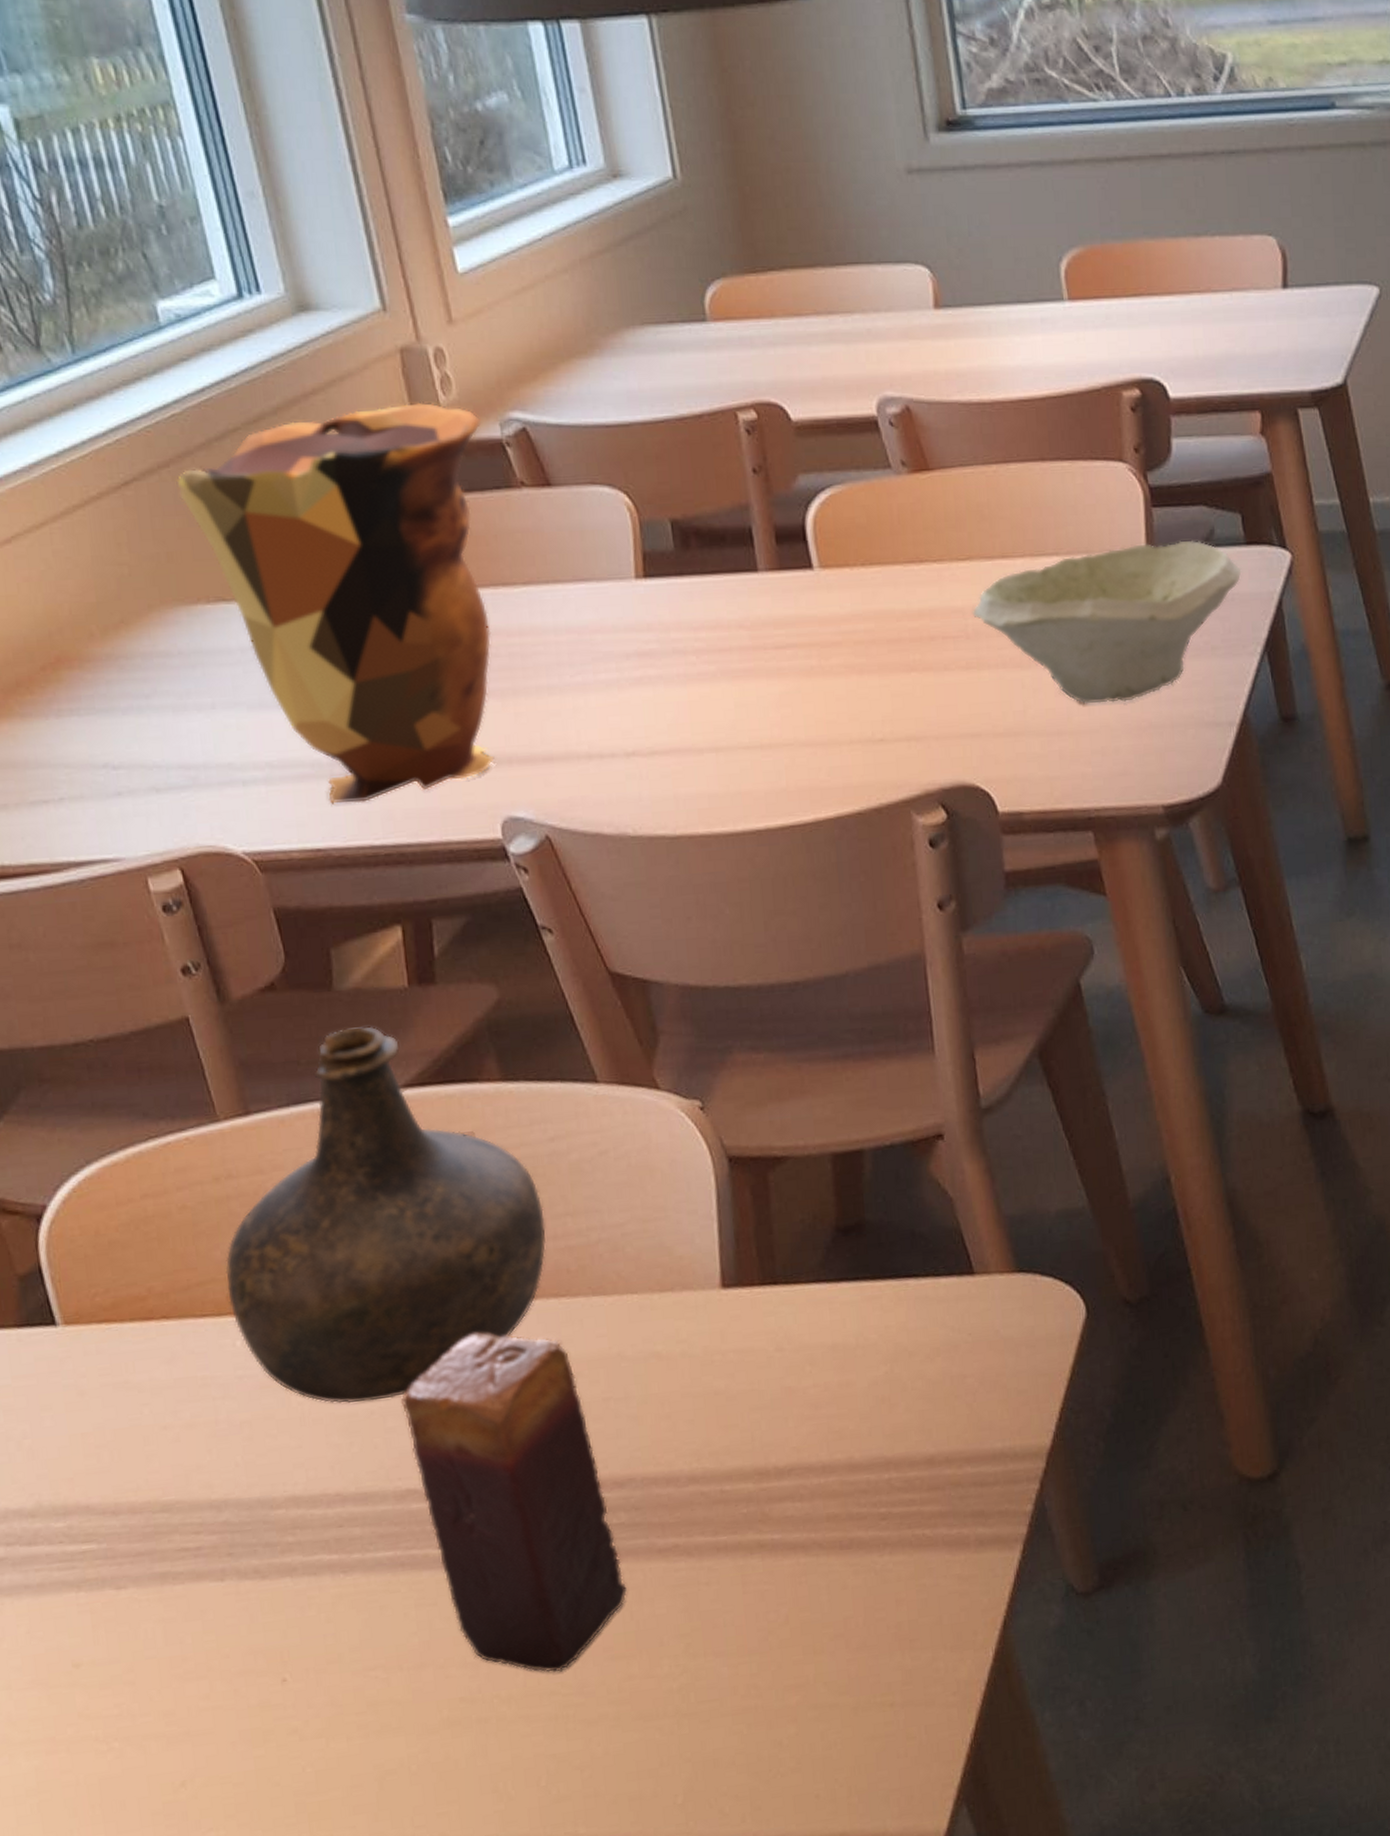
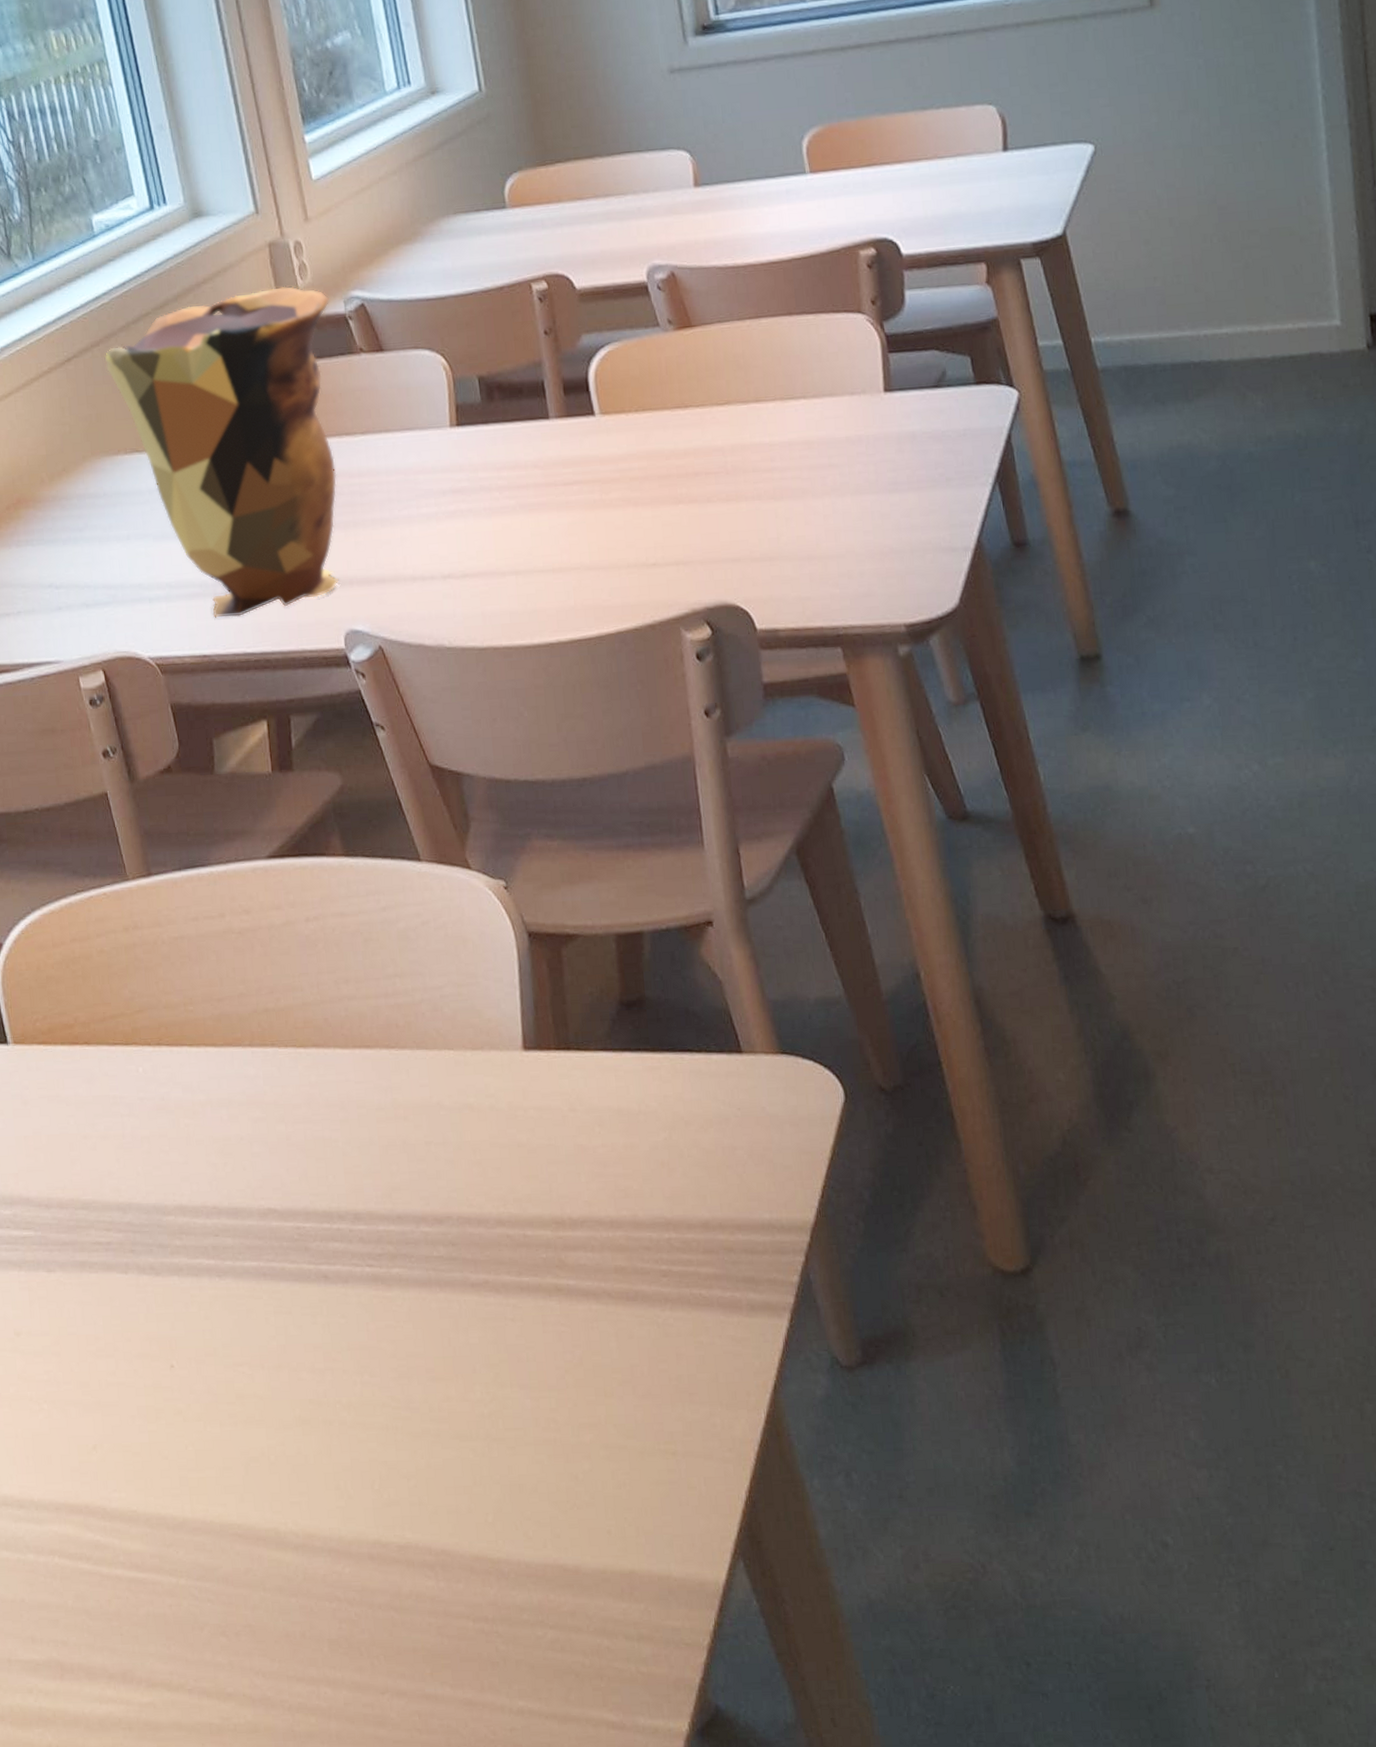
bottle: present [225,1026,546,1404] -> none [132,805,379,1129]
candle: present [400,1333,628,1673] -> none [263,1075,446,1387]
bowl: present [971,540,1242,704] -> none [730,381,972,531]

